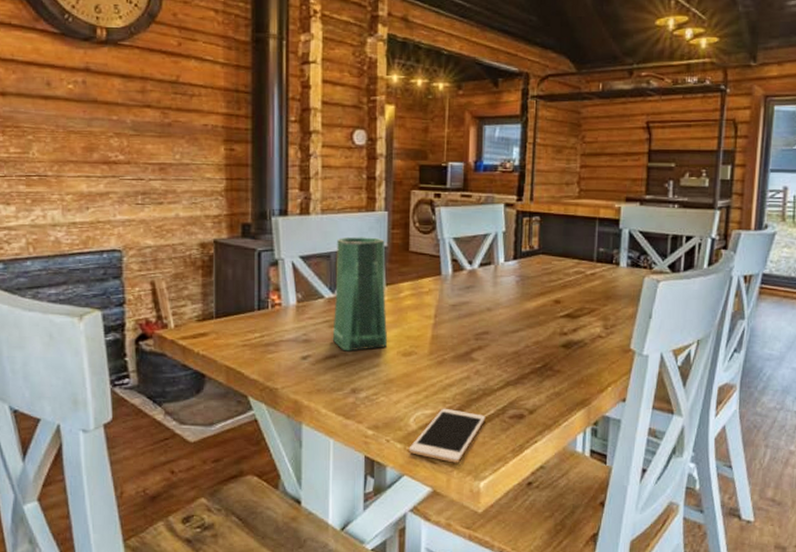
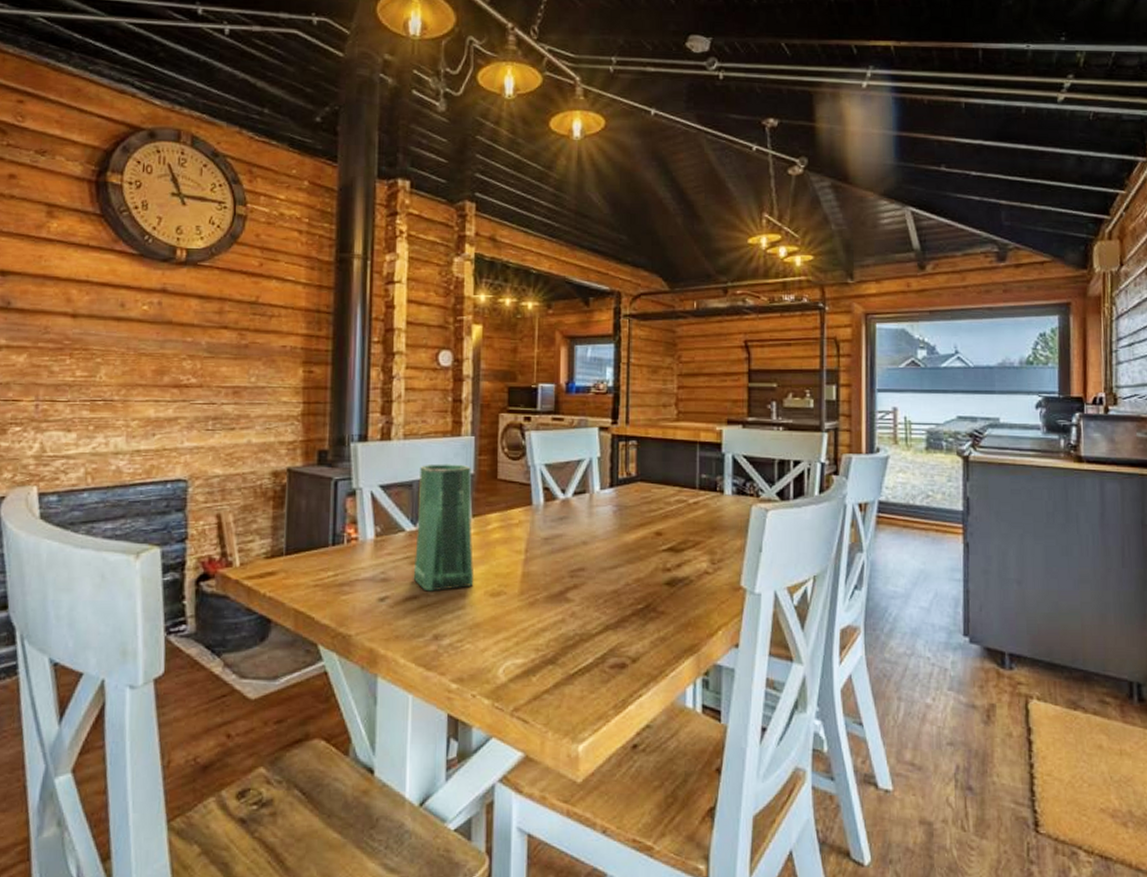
cell phone: present [408,408,486,463] -> none [497,656,584,722]

